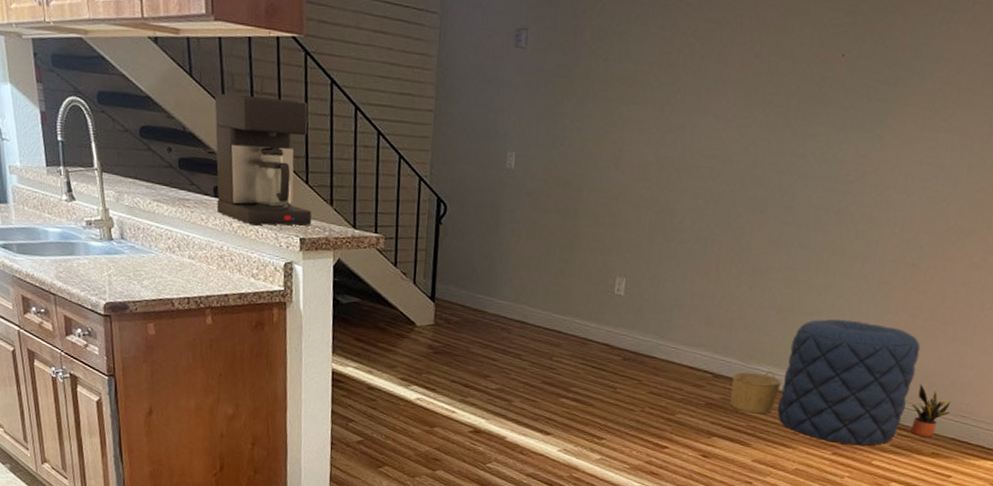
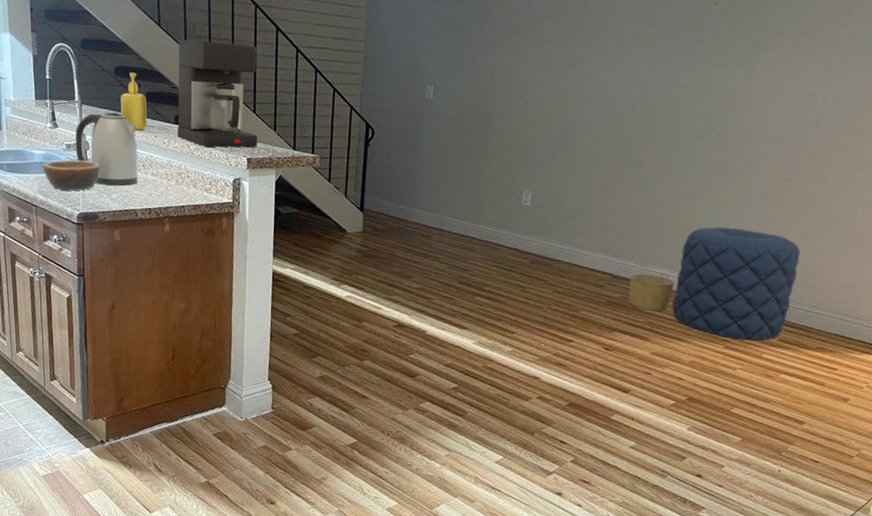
bowl: none [59,239,128,277] -> present [42,160,101,191]
kettle: none [96,181,174,271] -> present [75,112,139,186]
soap dispenser: none [148,133,181,205] -> present [120,72,147,131]
potted plant: present [910,384,951,437] -> none [796,284,832,333]

